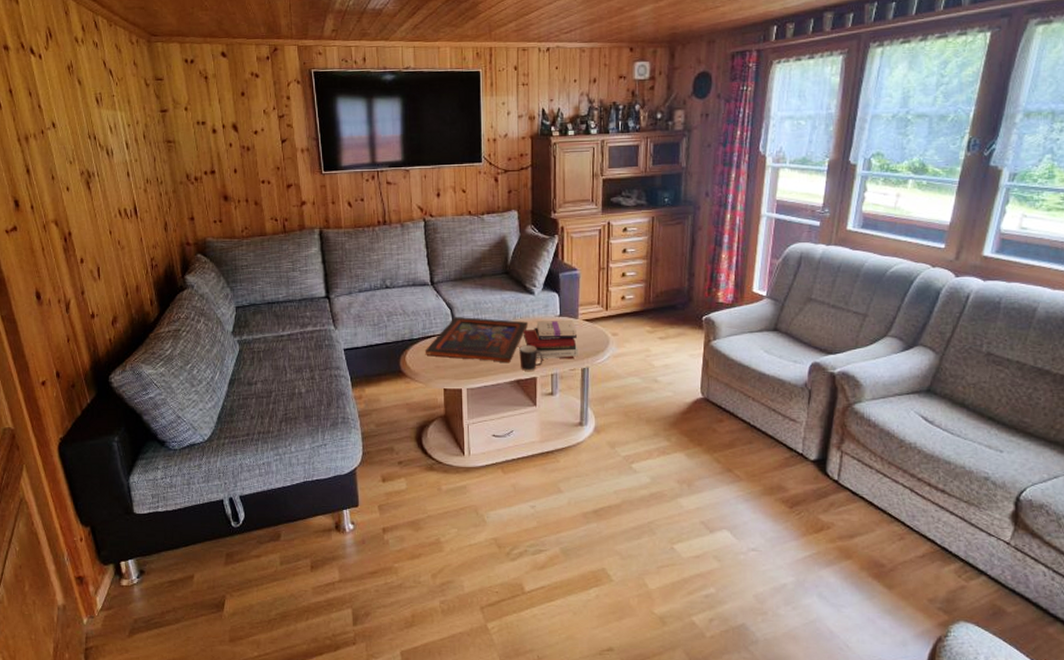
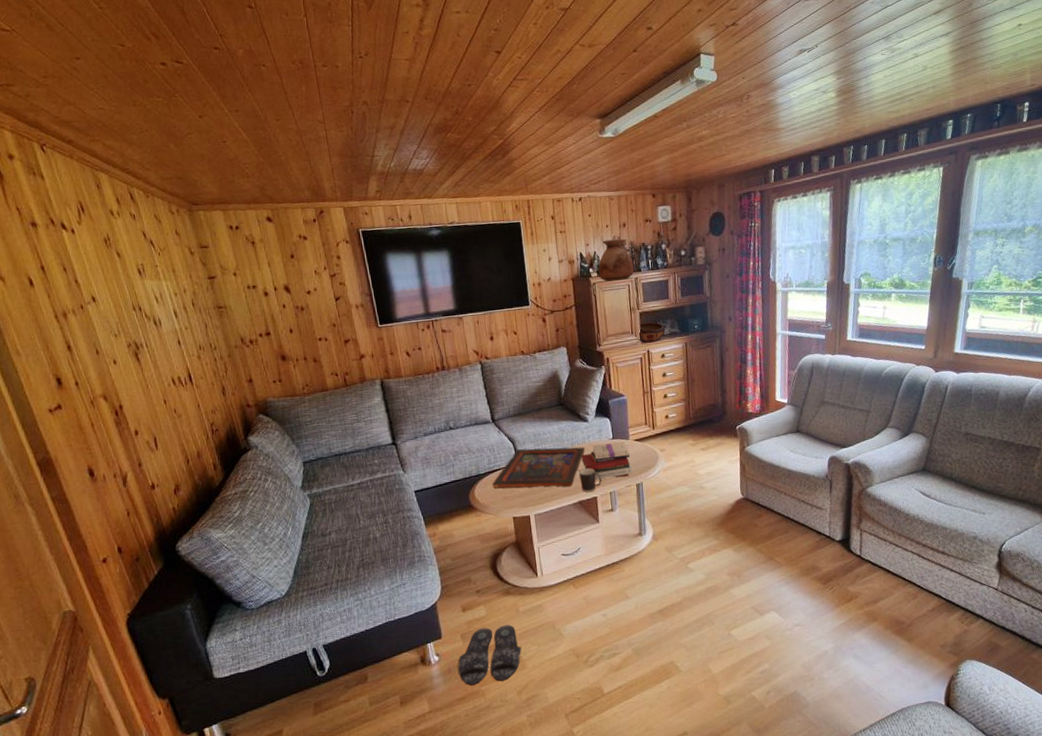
slippers: none [373,502,440,561] -> present [458,624,522,686]
vase: none [561,95,602,142] -> present [598,238,634,281]
decorative bowl: none [598,191,631,214] -> present [638,322,666,343]

